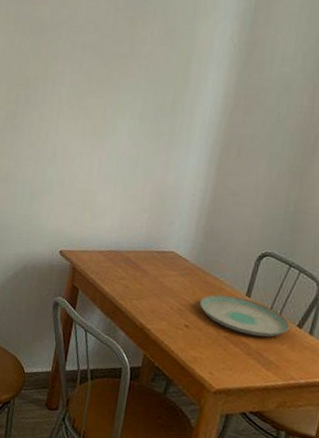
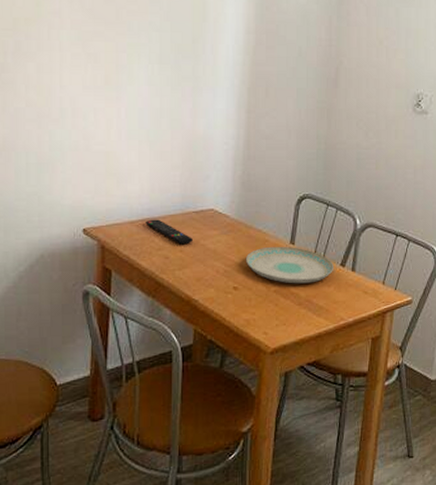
remote control: none [112,252,152,279] -> present [145,219,193,245]

